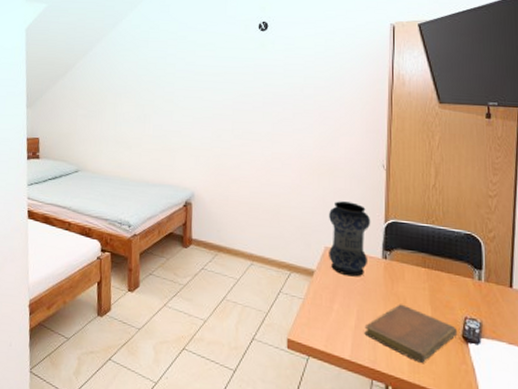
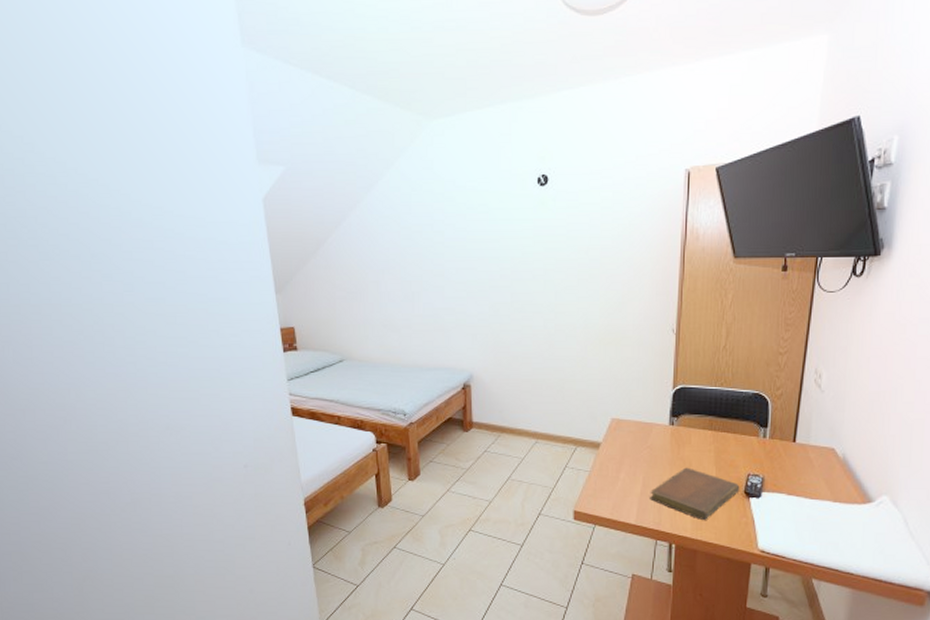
vase: present [329,201,371,277] -> none [615,371,659,445]

